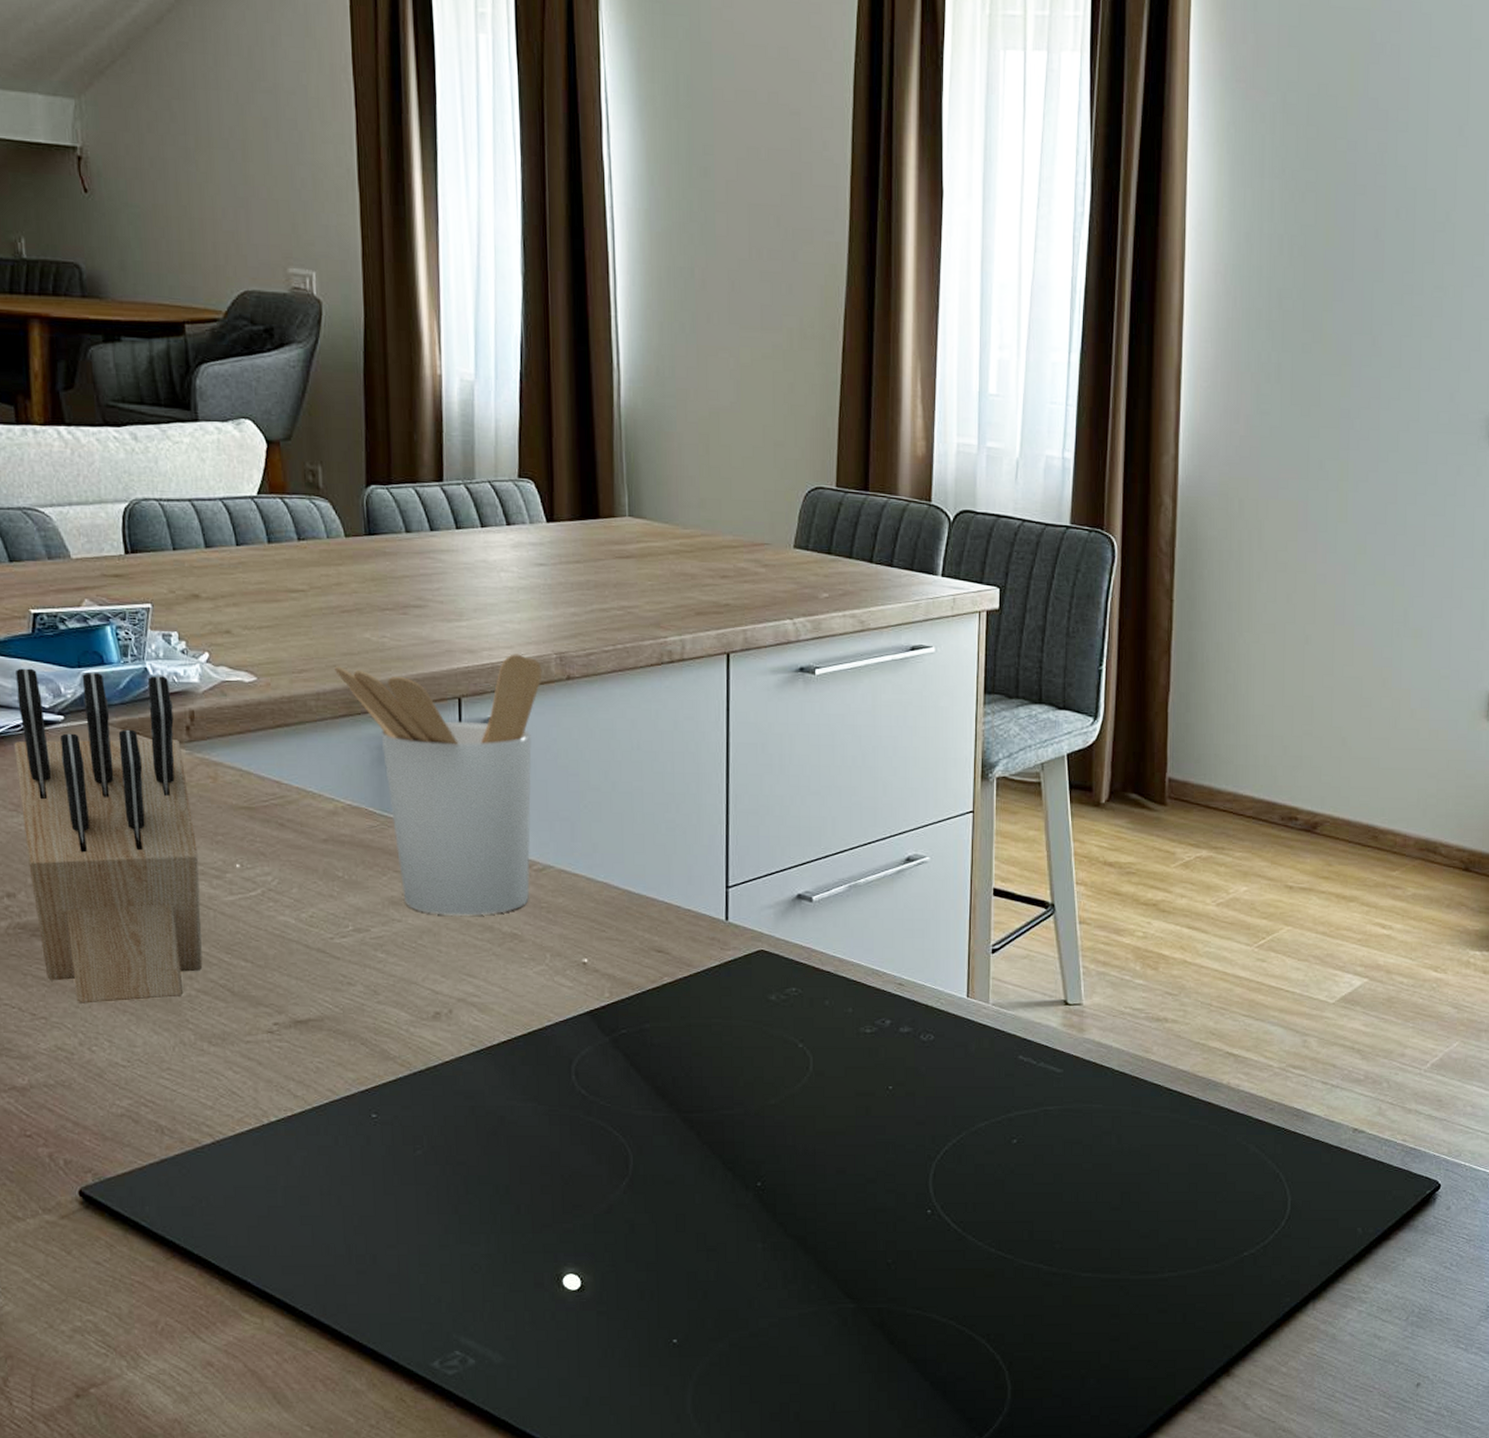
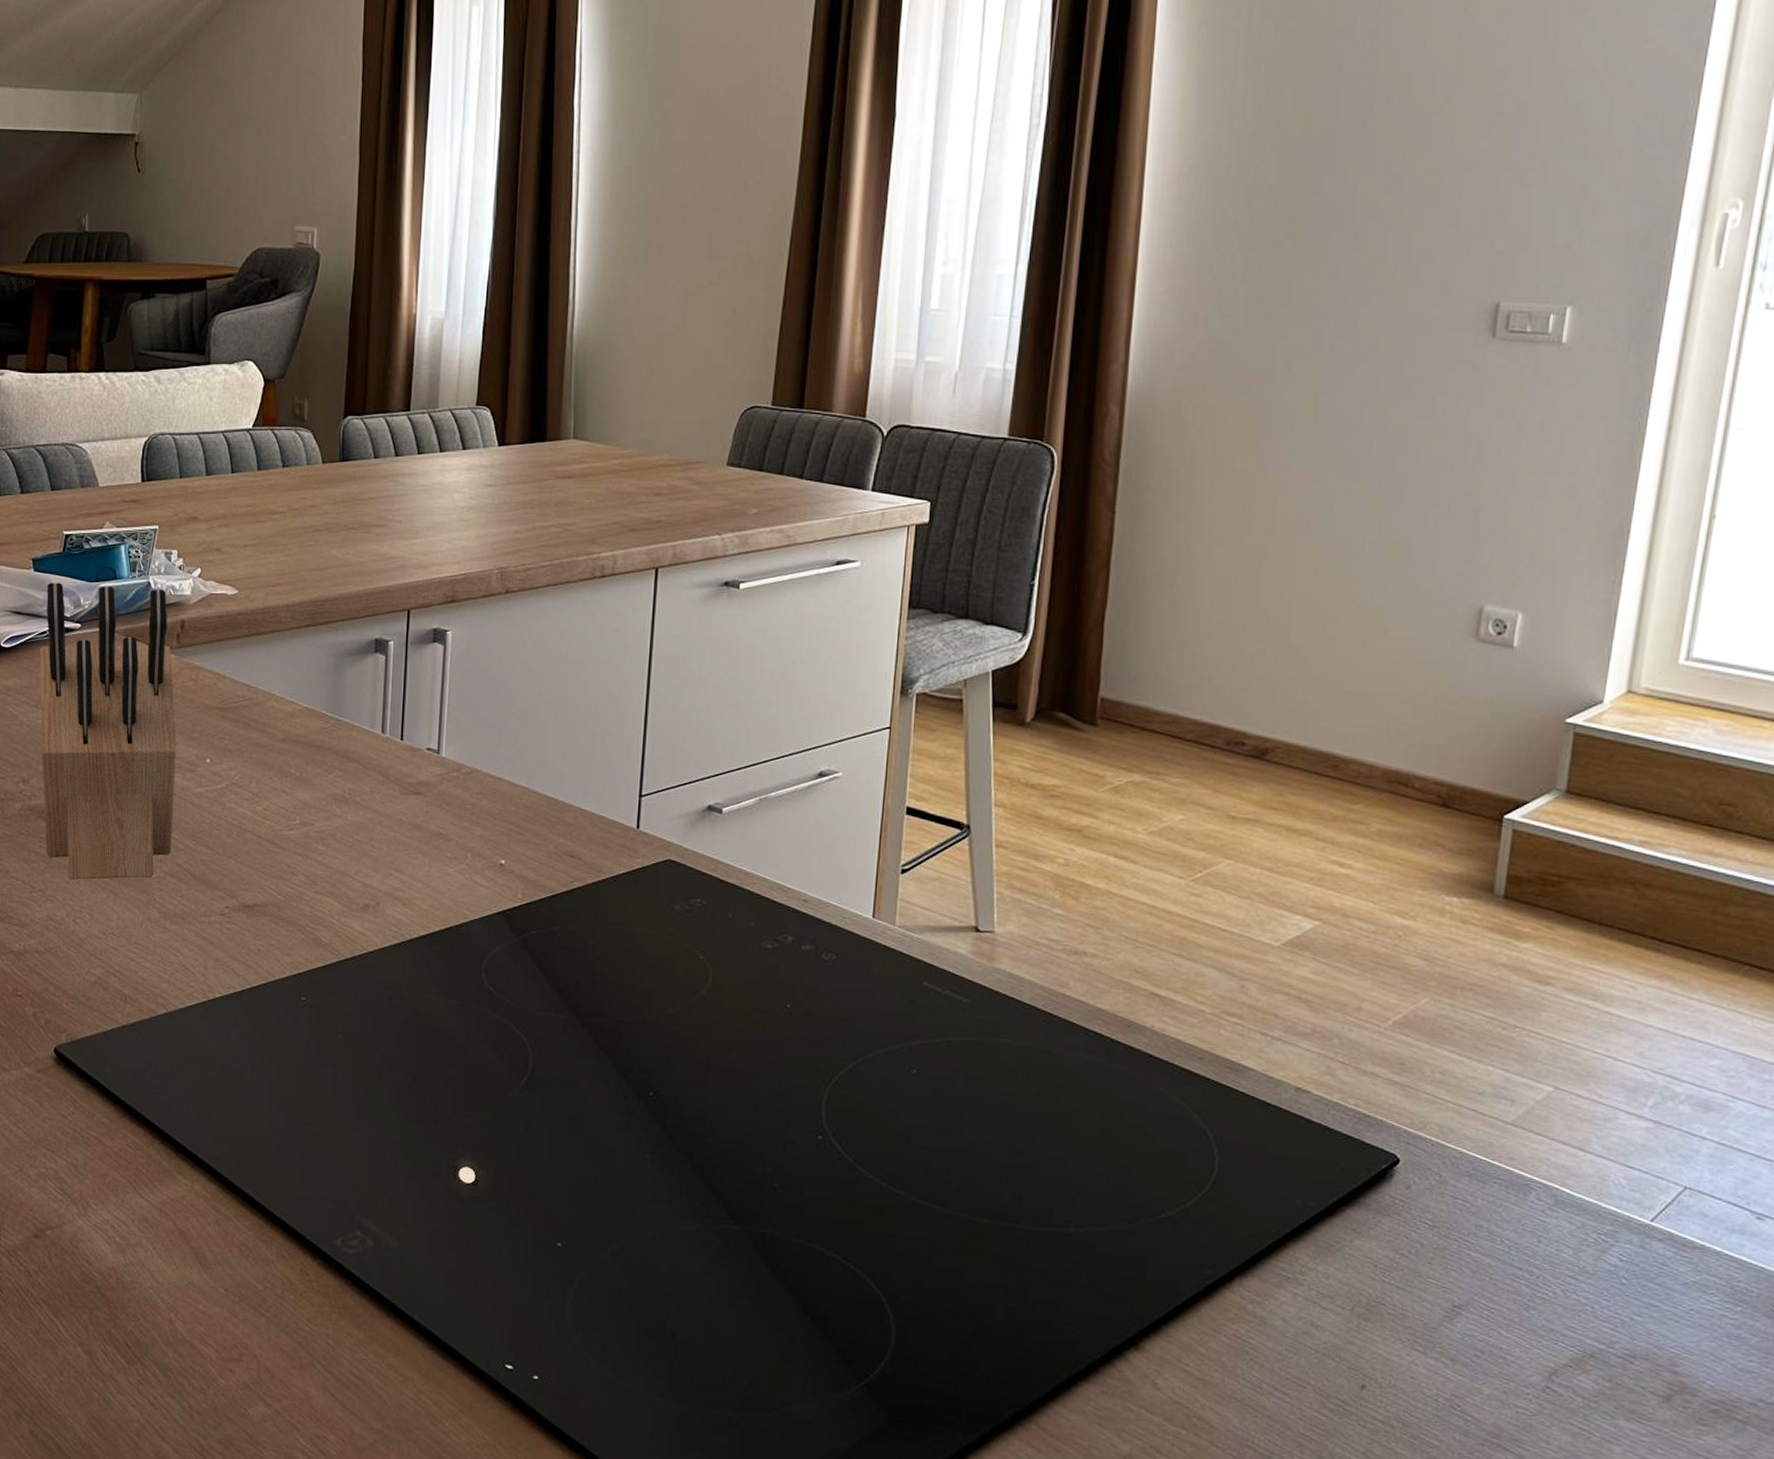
utensil holder: present [335,654,543,916] -> none [304,569,484,814]

